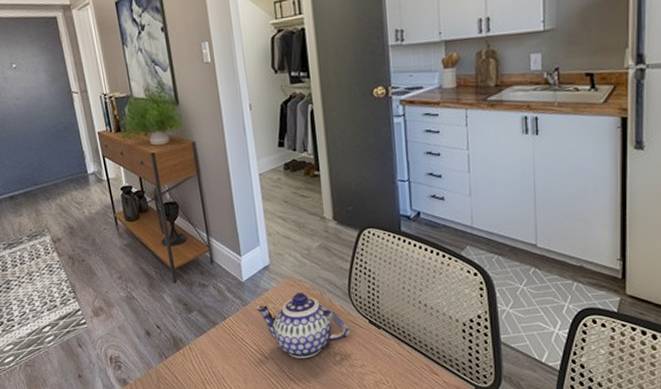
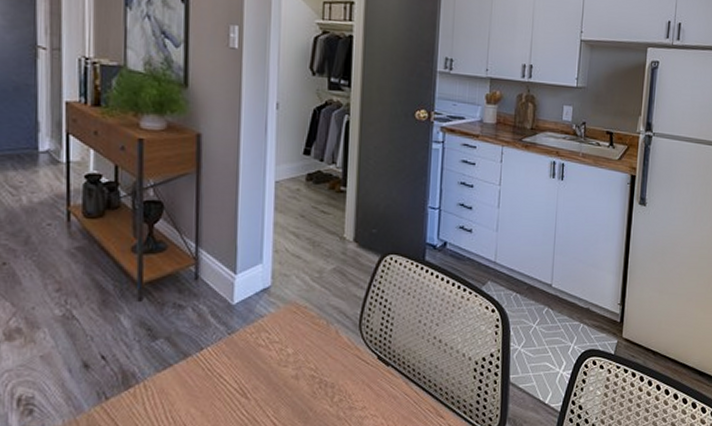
teapot: present [254,293,350,358] -> none [242,321,354,400]

